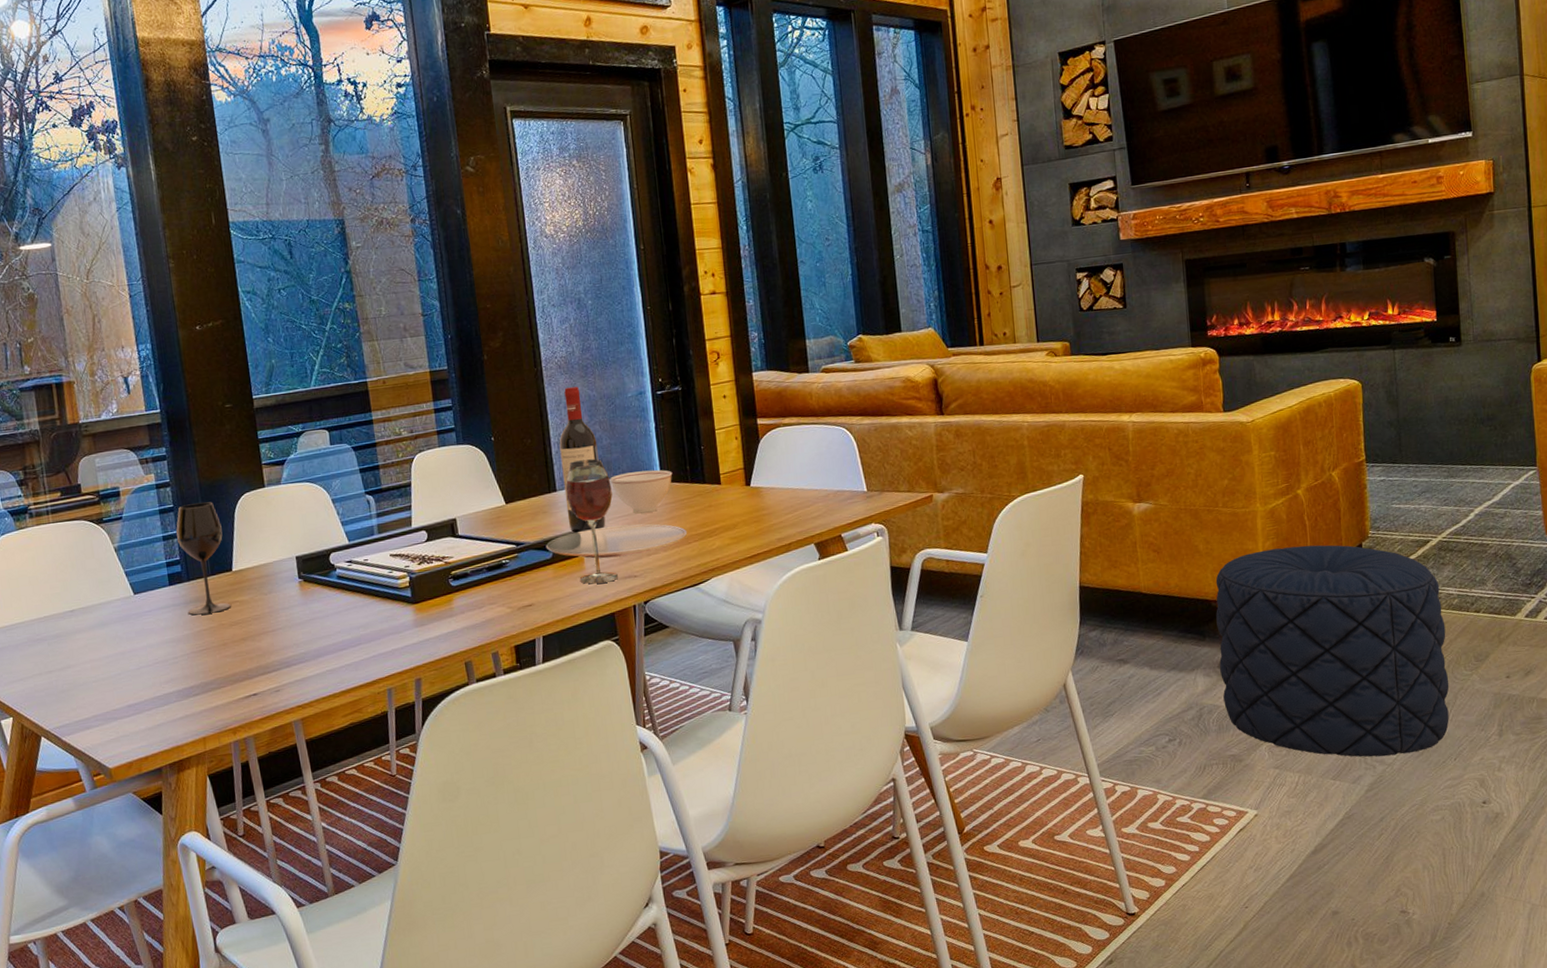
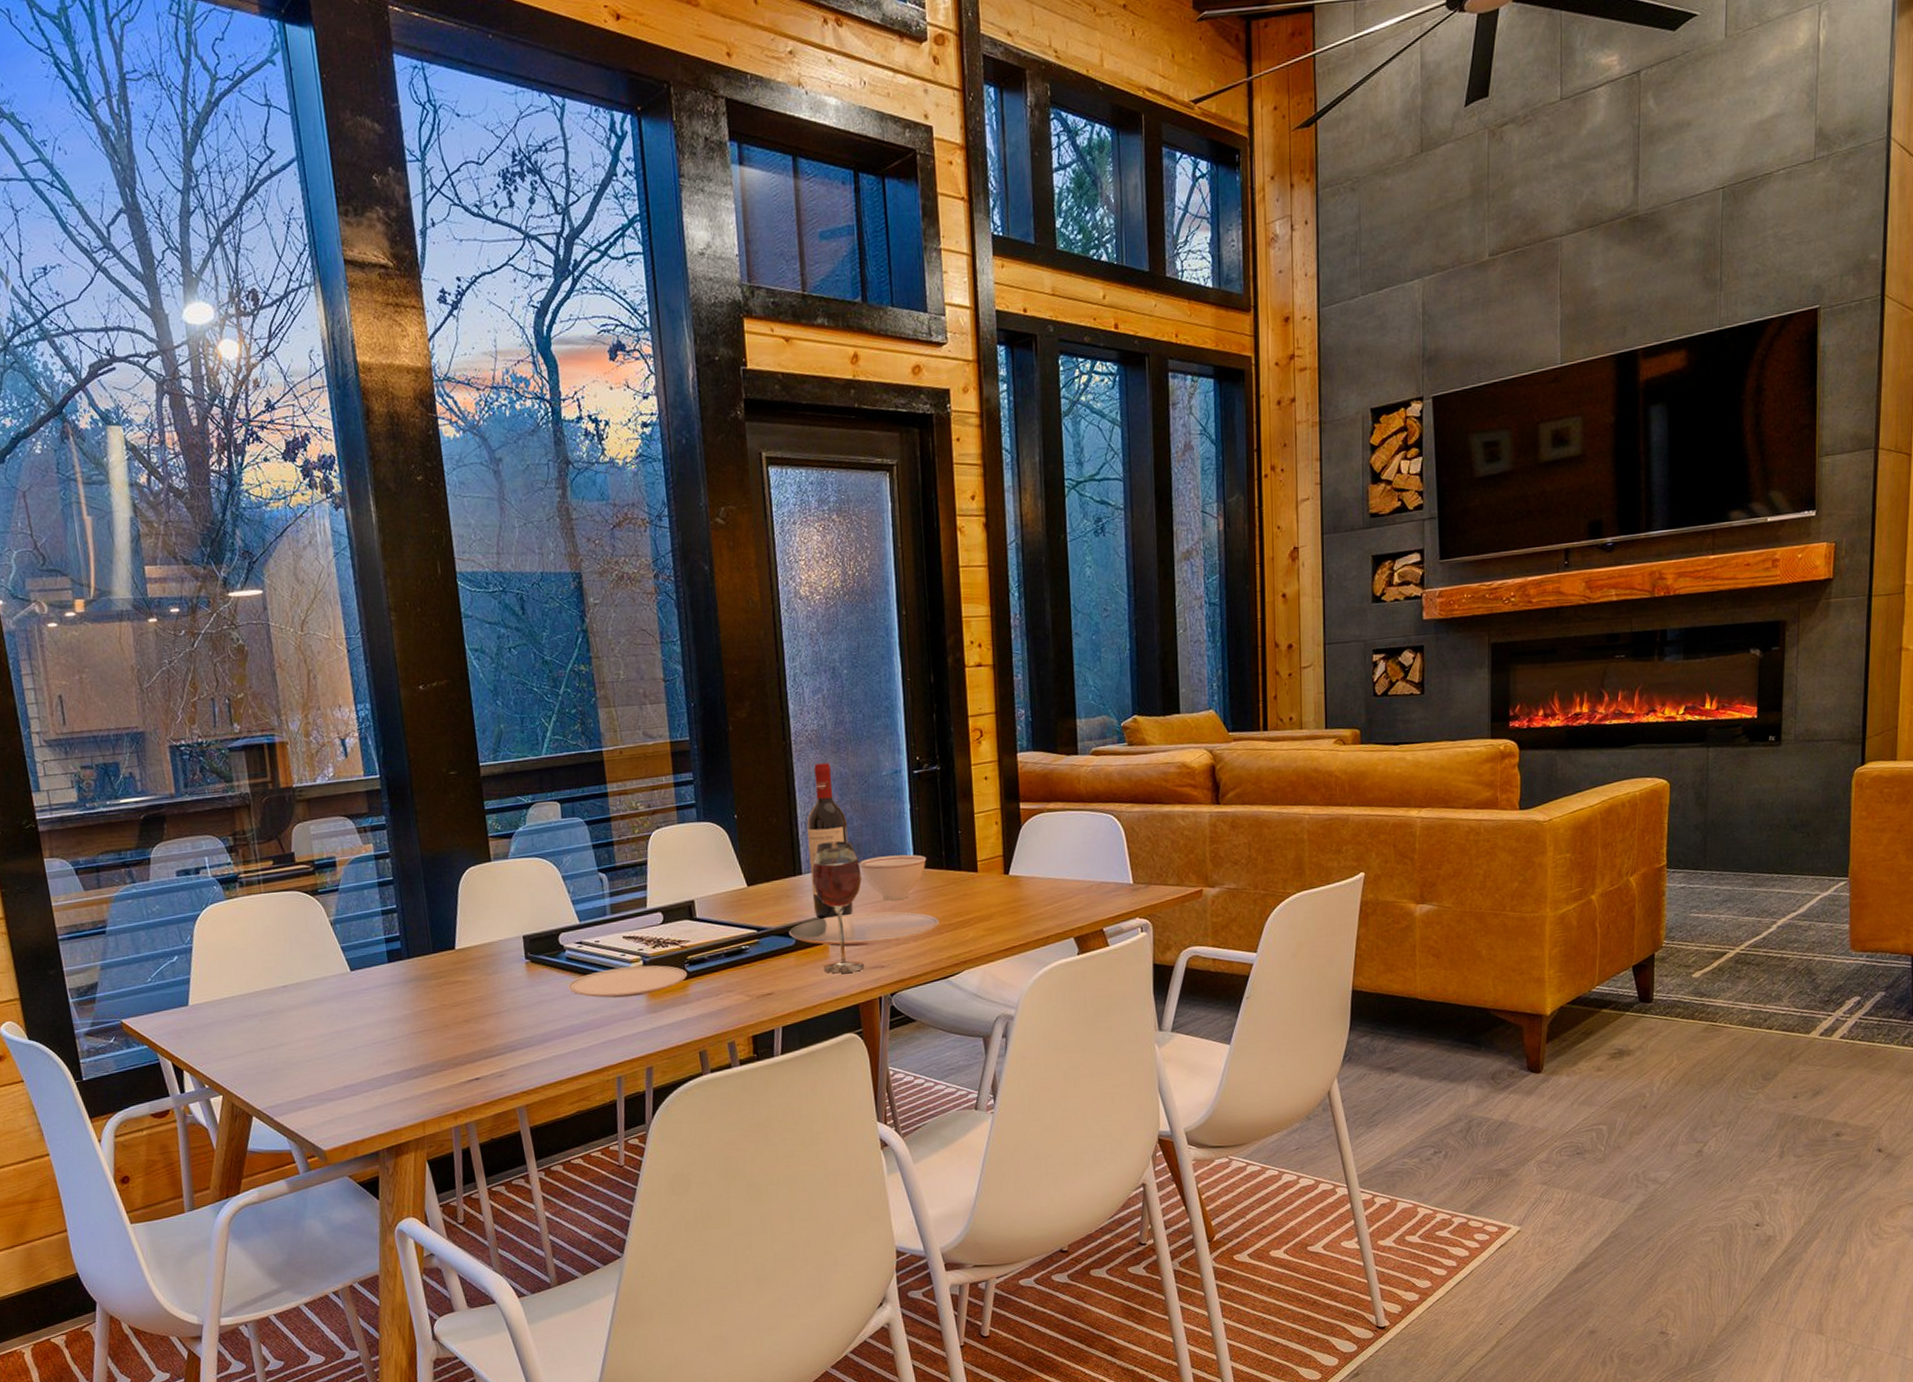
wineglass: present [176,502,232,615] -> none [396,875,454,995]
plate: none [339,581,452,614] -> present [568,965,688,998]
pouf: present [1215,545,1449,757] -> none [1494,954,1735,1176]

